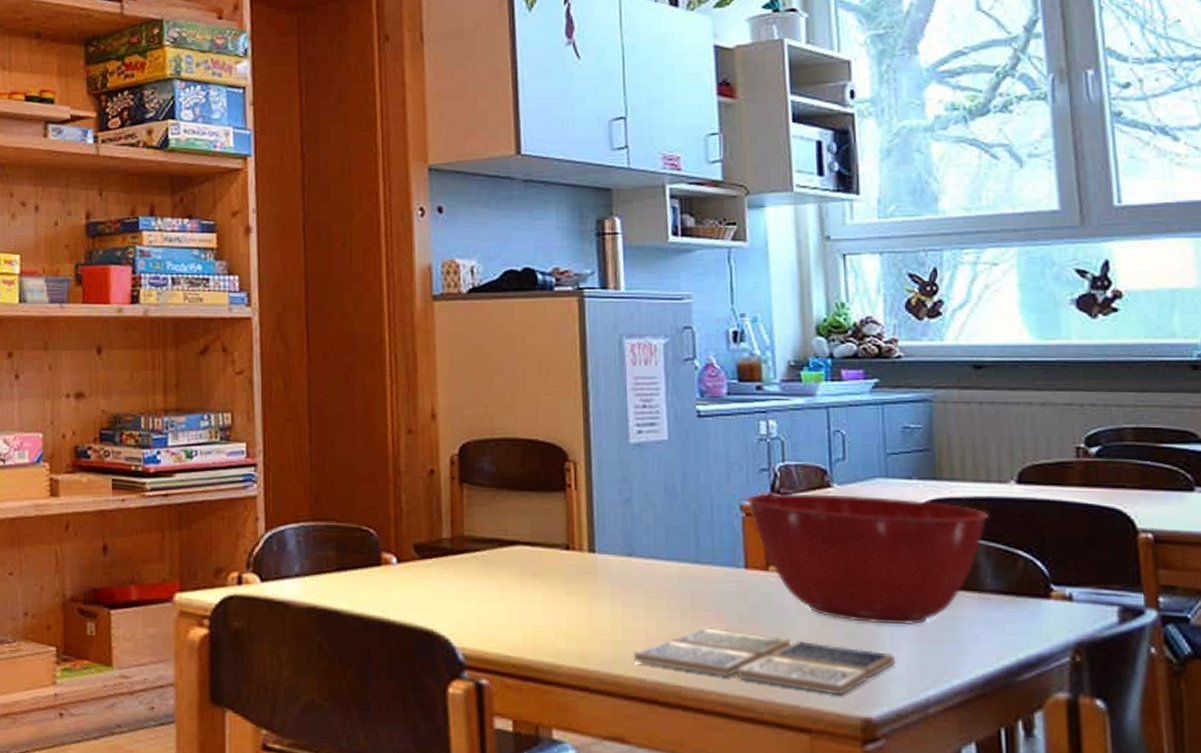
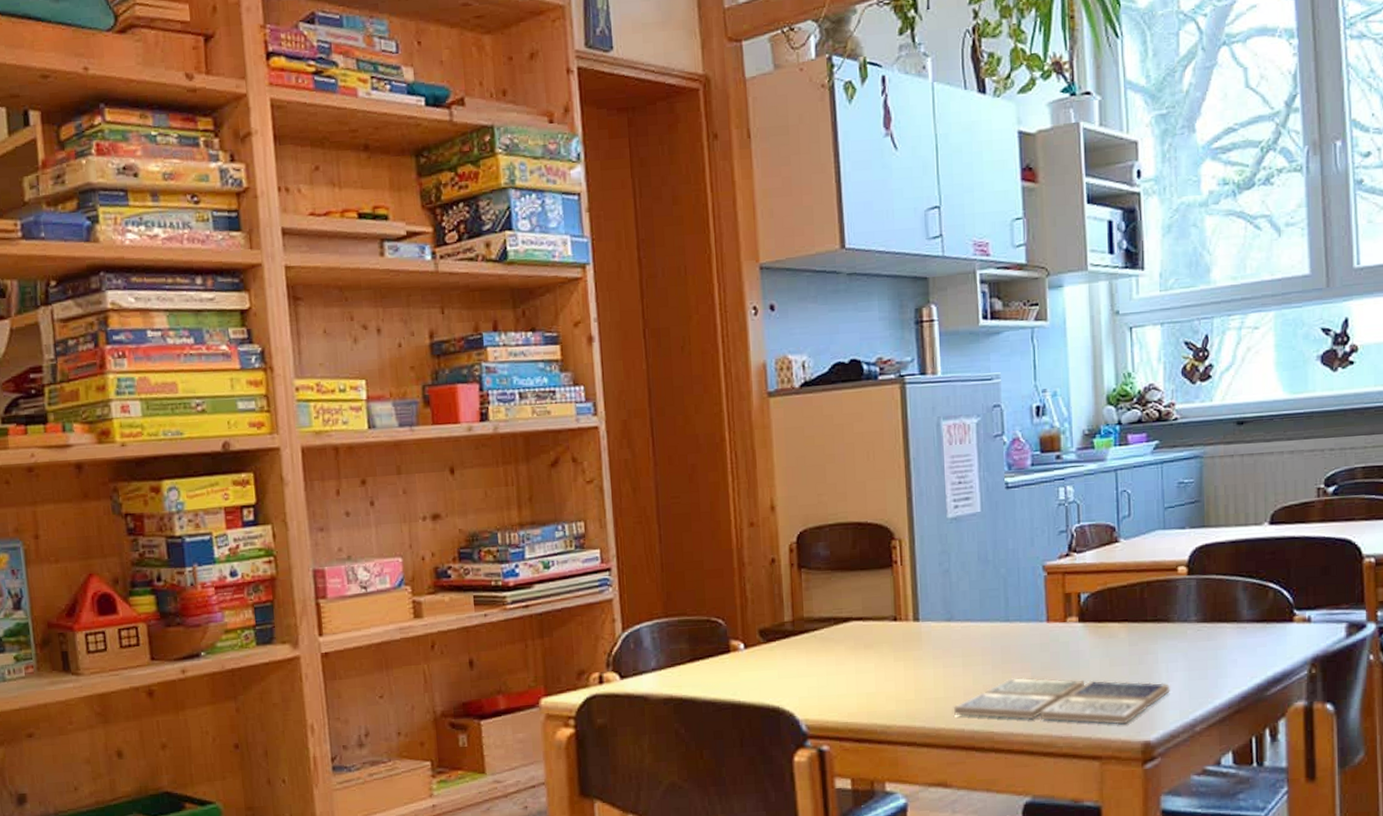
mixing bowl: present [745,493,989,625] -> none [1047,546,1247,659]

